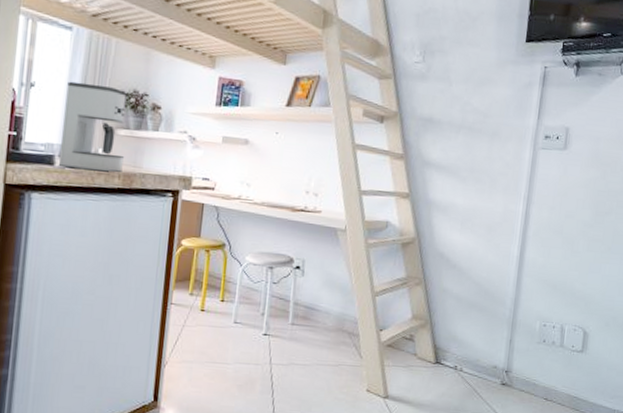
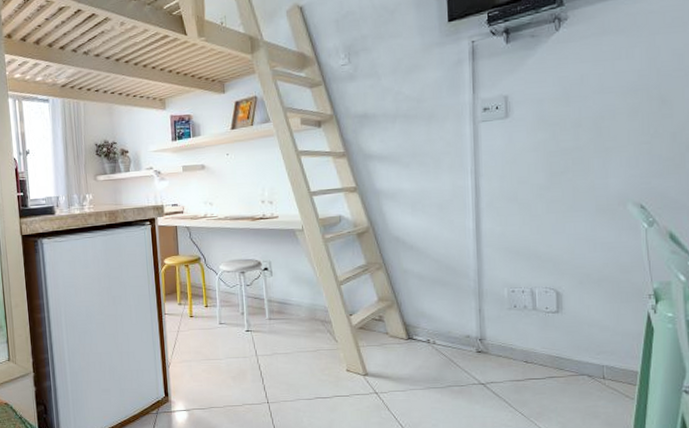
coffee maker: present [58,81,127,173] -> none [53,142,107,215]

